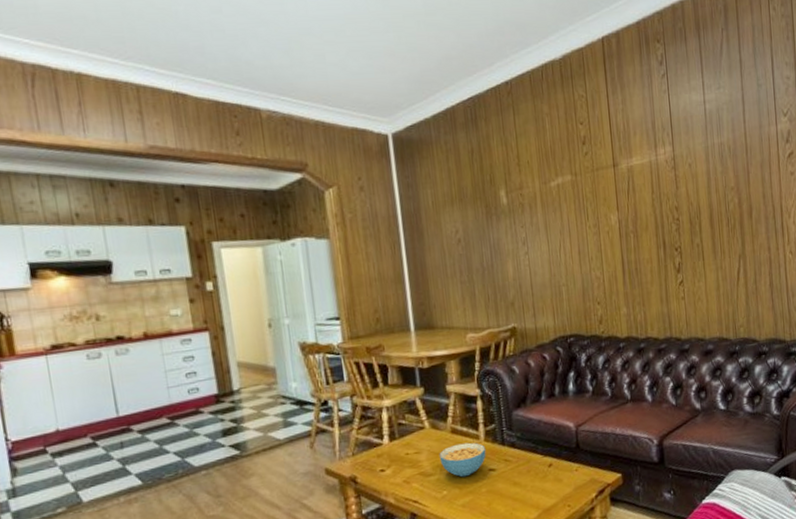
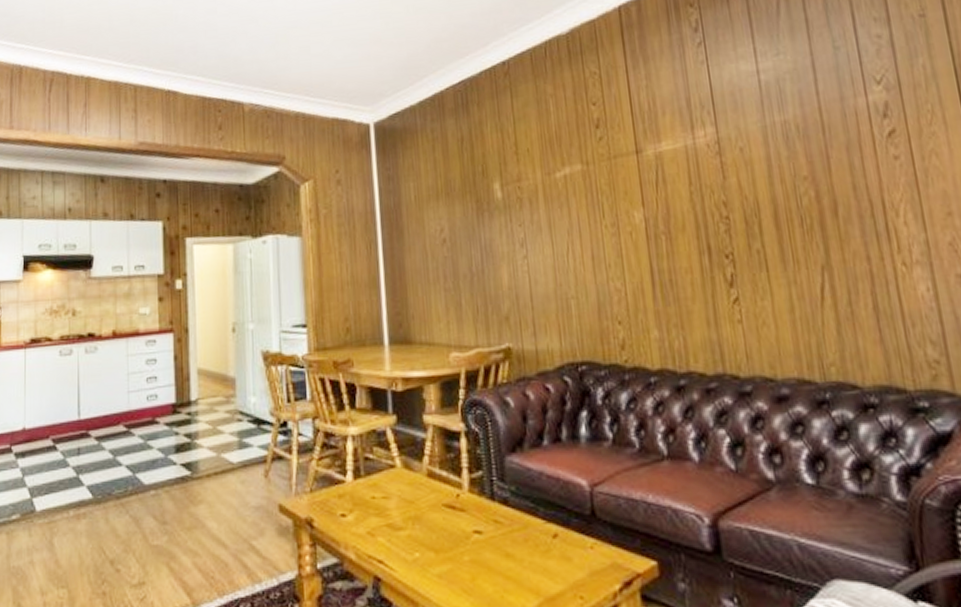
cereal bowl: present [439,442,486,477] -> none [411,491,471,537]

